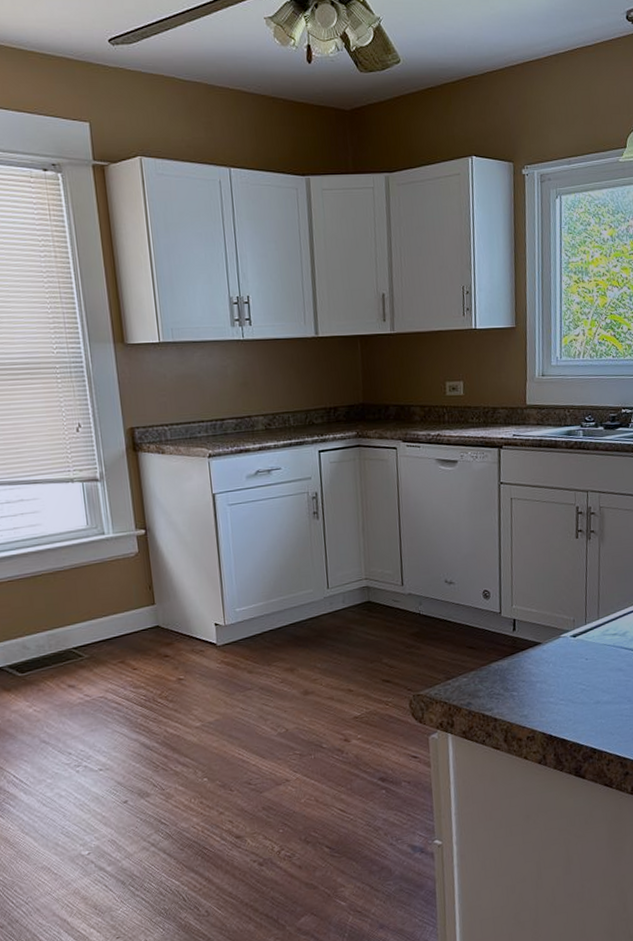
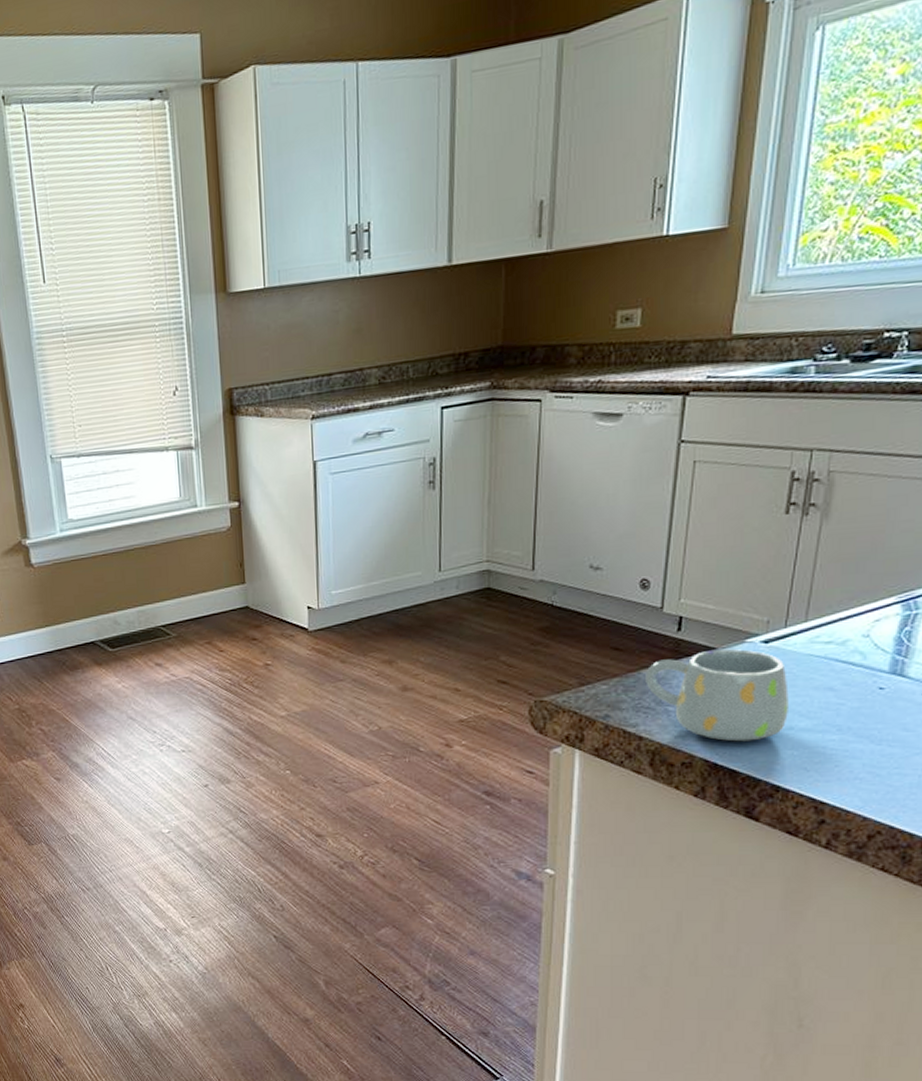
mug: none [494,643,595,717] -> present [645,648,789,742]

